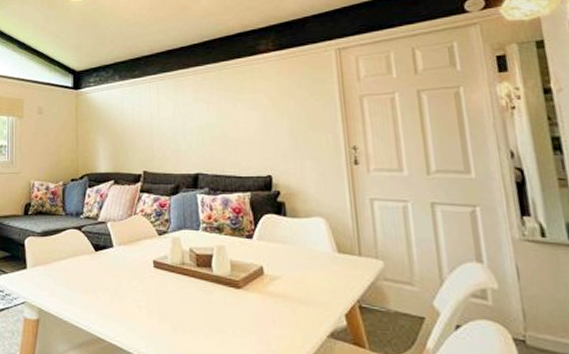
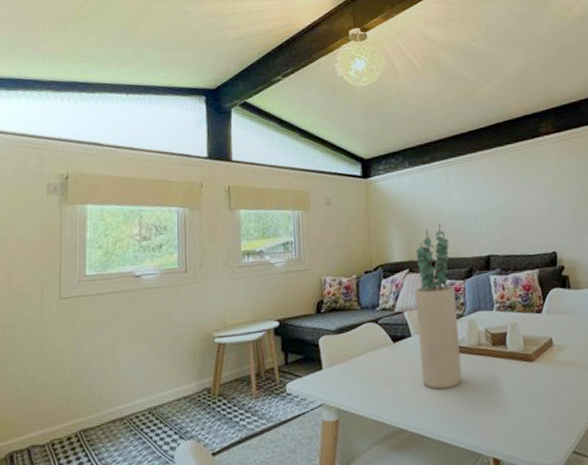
vase: none [119,138,163,305] -> present [414,223,462,390]

